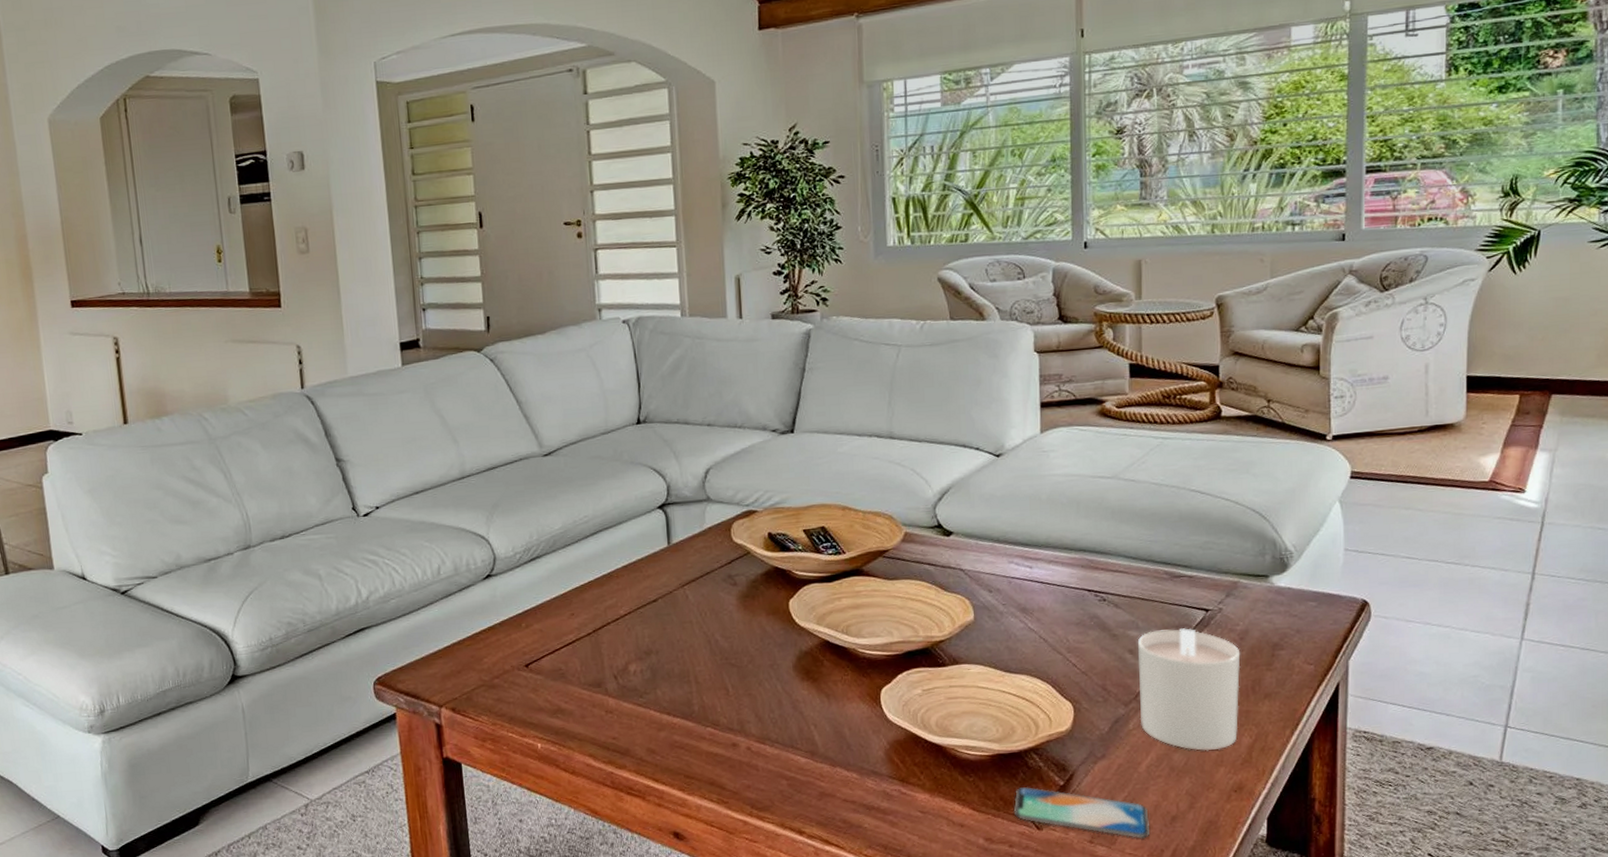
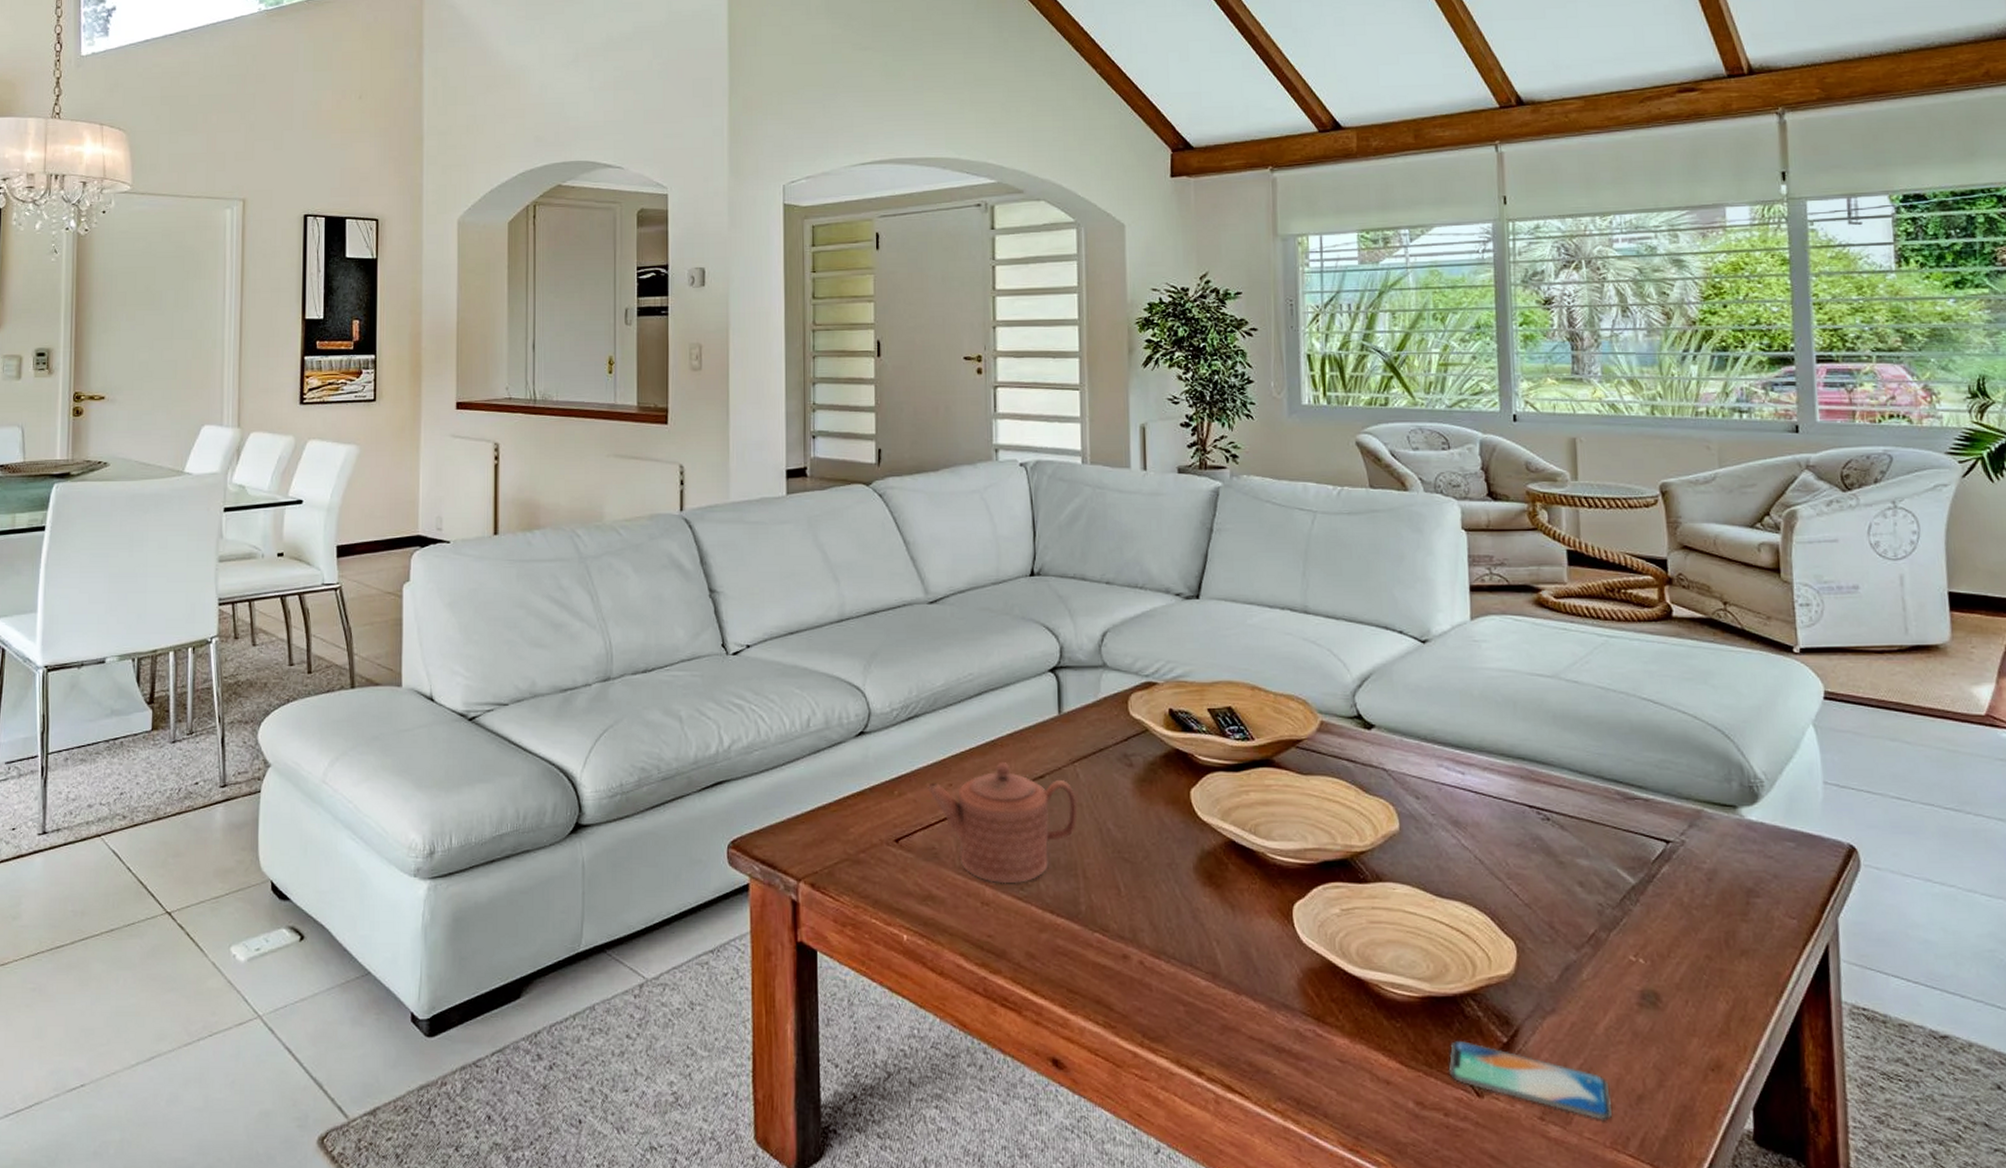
teapot: none [551,590,689,694] -> present [927,761,1078,884]
candle: present [1137,628,1241,751] -> none [1588,861,1712,1016]

